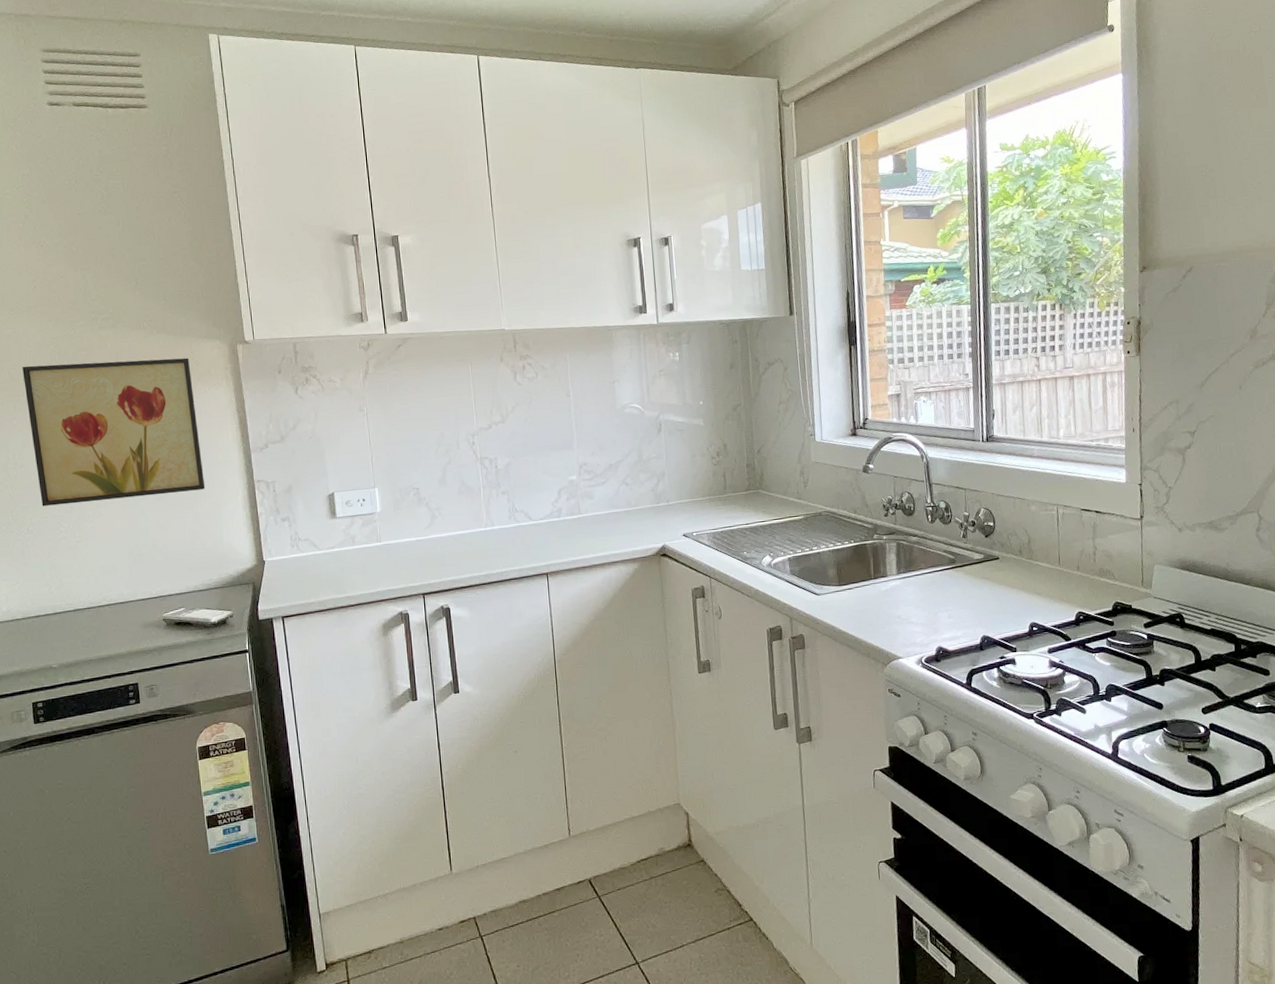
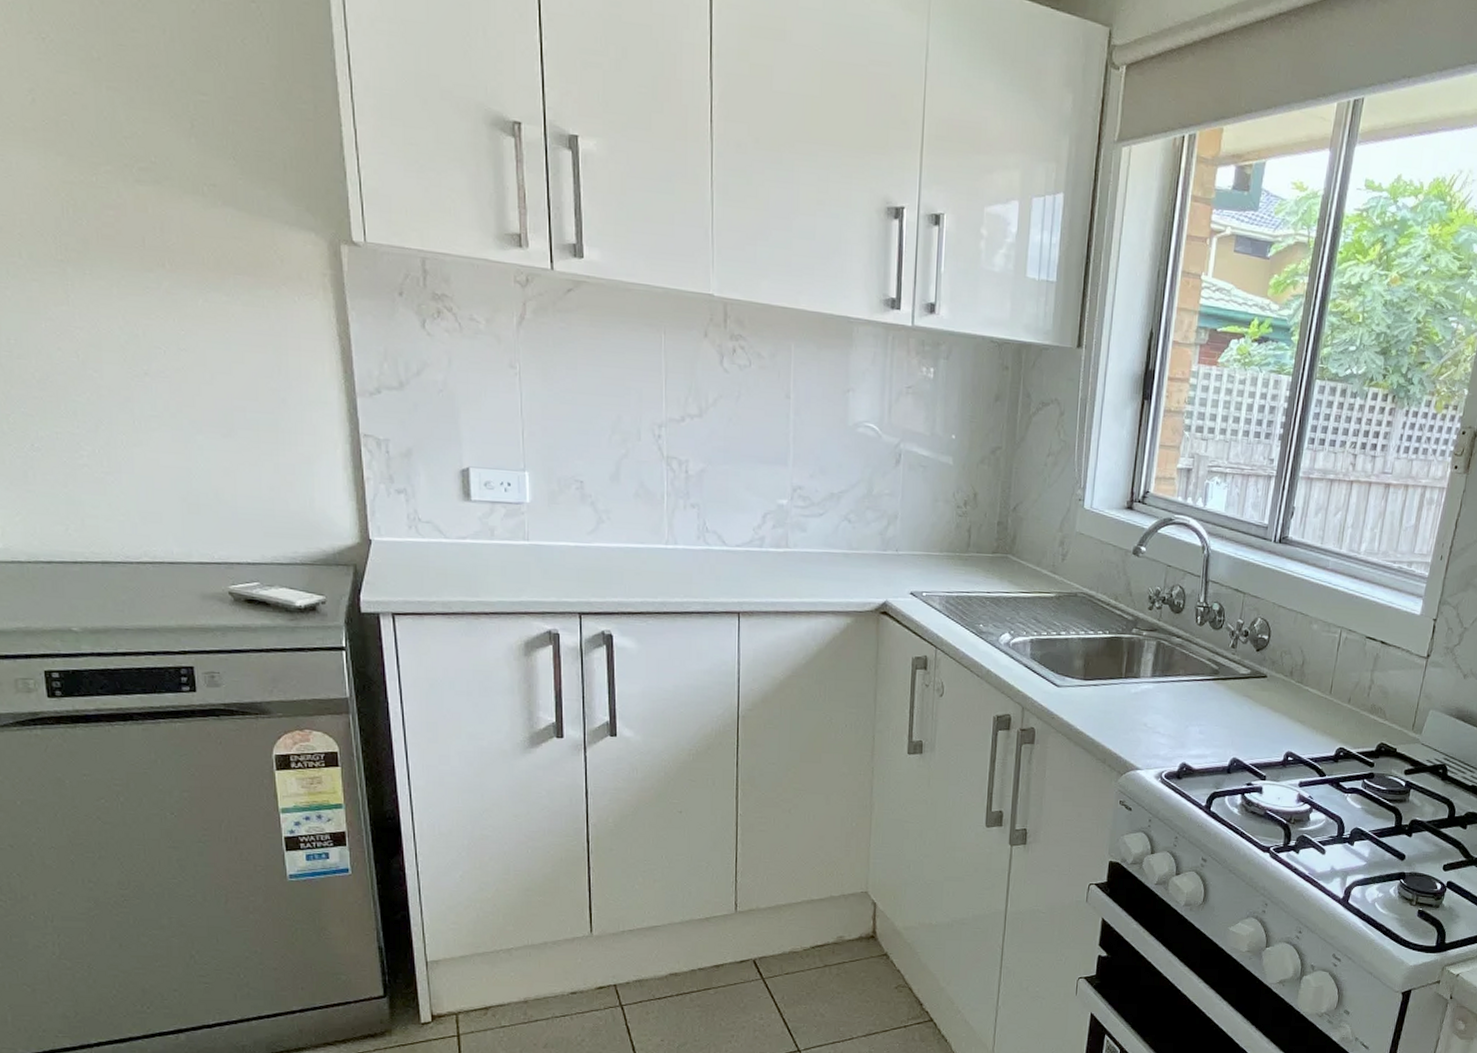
wall art: present [22,358,206,507] -> none [17,214,291,434]

